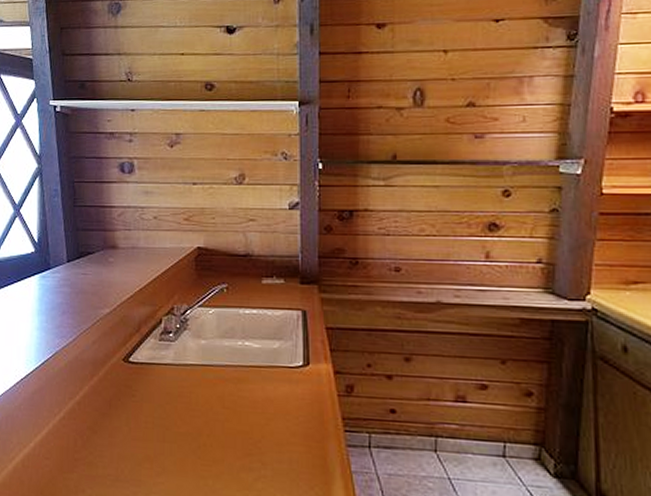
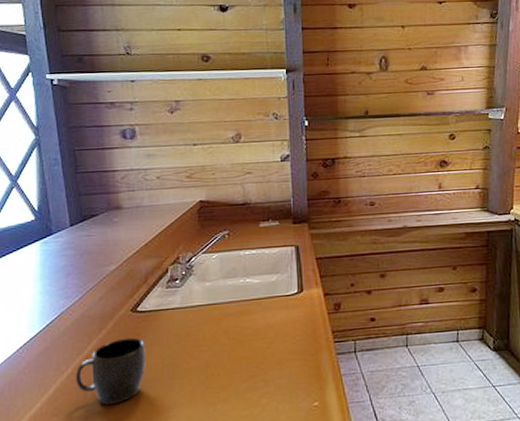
mug: none [66,388,136,459] -> present [75,337,146,405]

